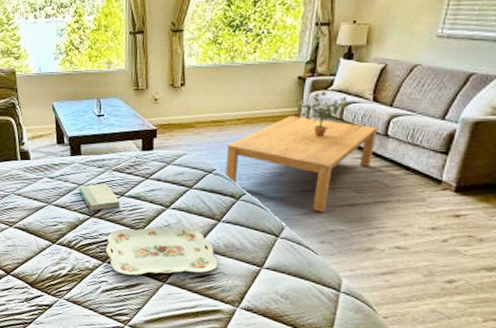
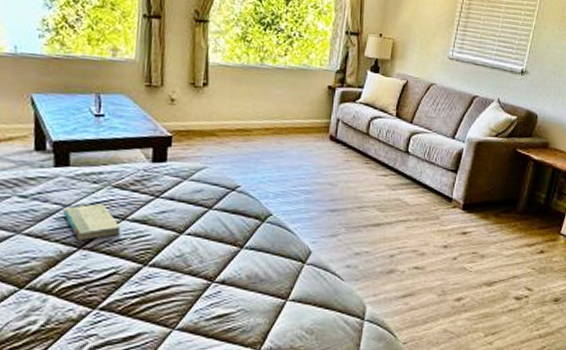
serving tray: present [105,226,218,276] -> none [97,256,239,324]
coffee table: present [225,116,378,213] -> none [250,127,400,234]
potted plant: present [295,91,349,136] -> none [325,103,375,151]

